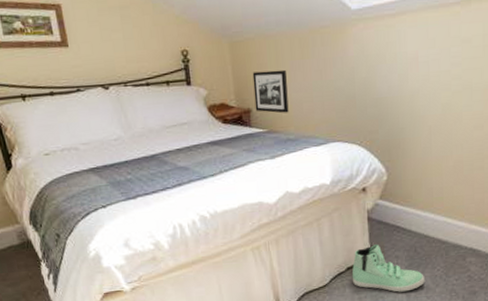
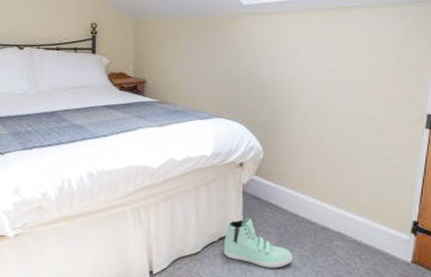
picture frame: present [252,69,289,114] -> none [150,48,180,87]

